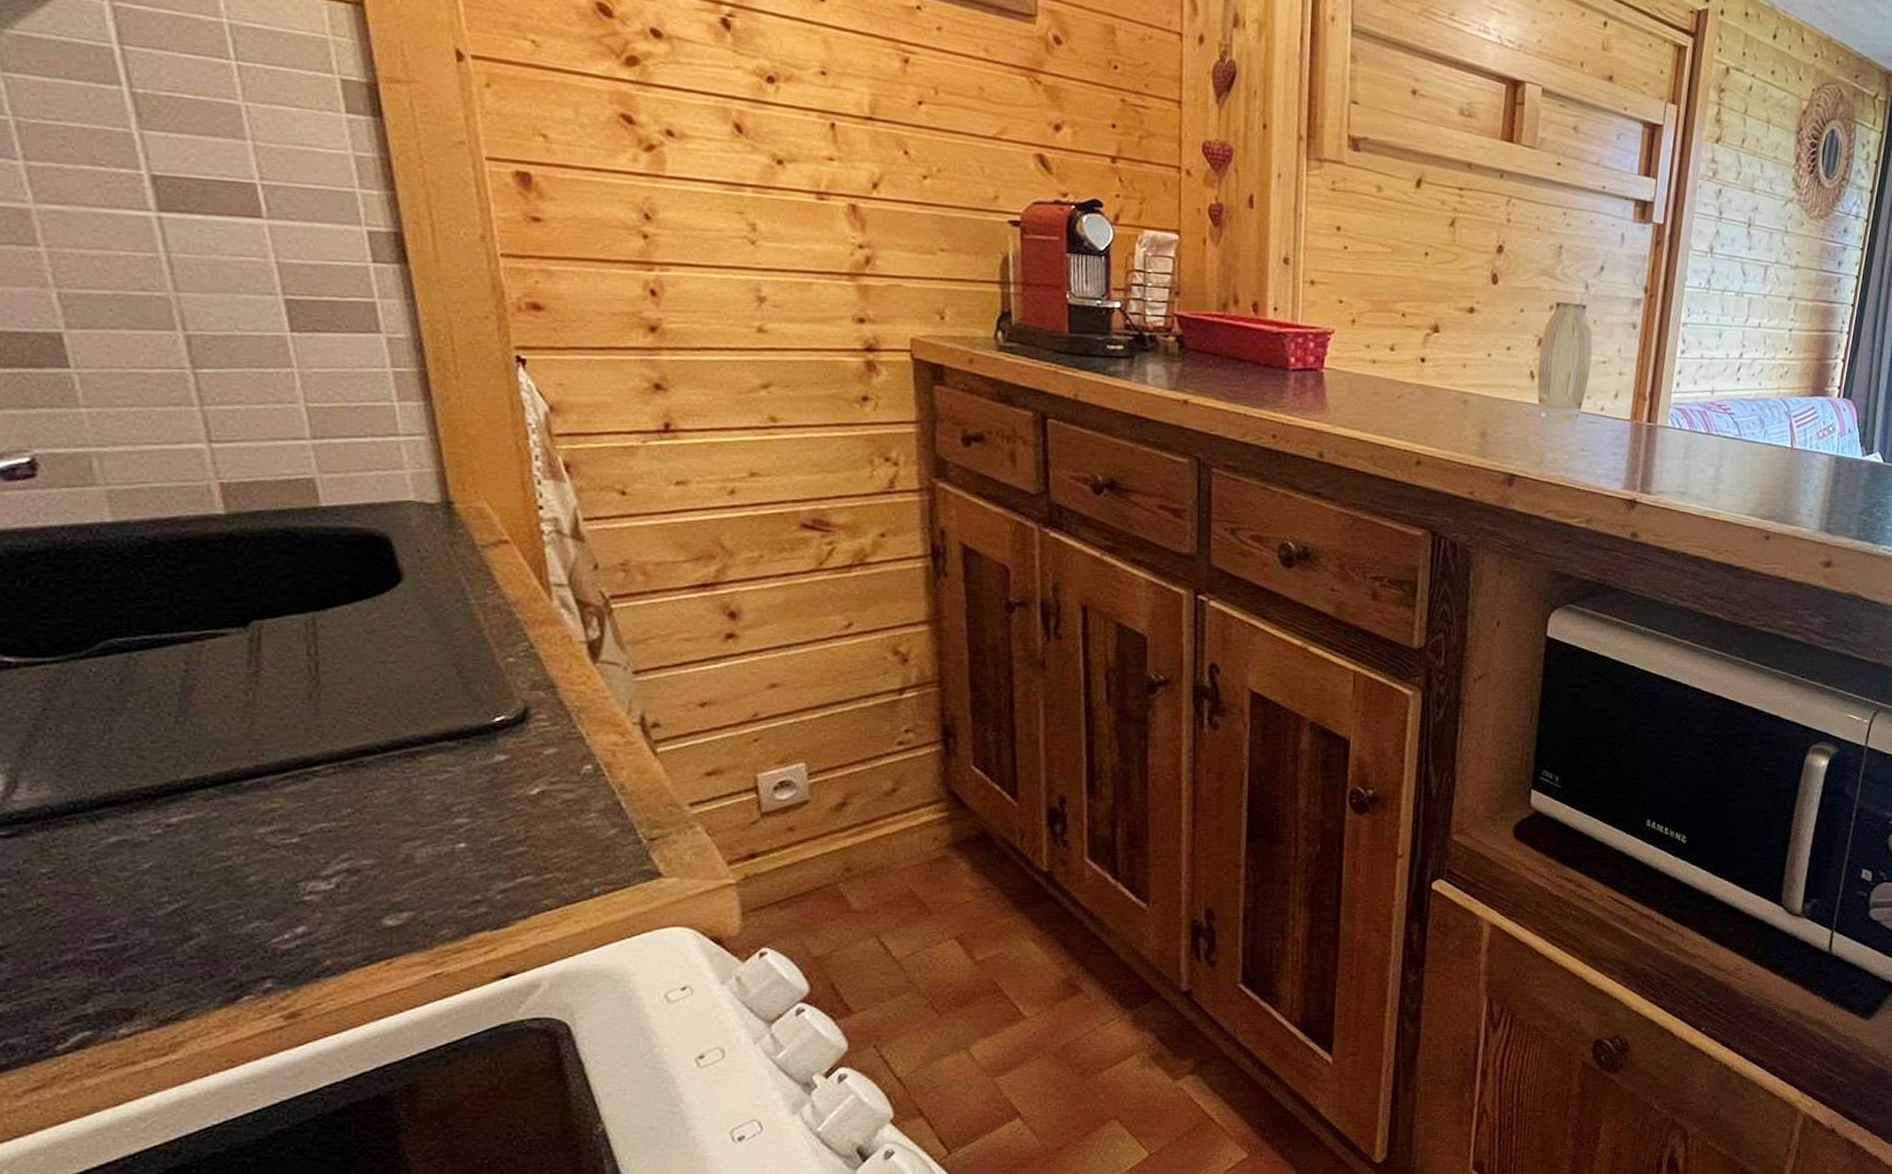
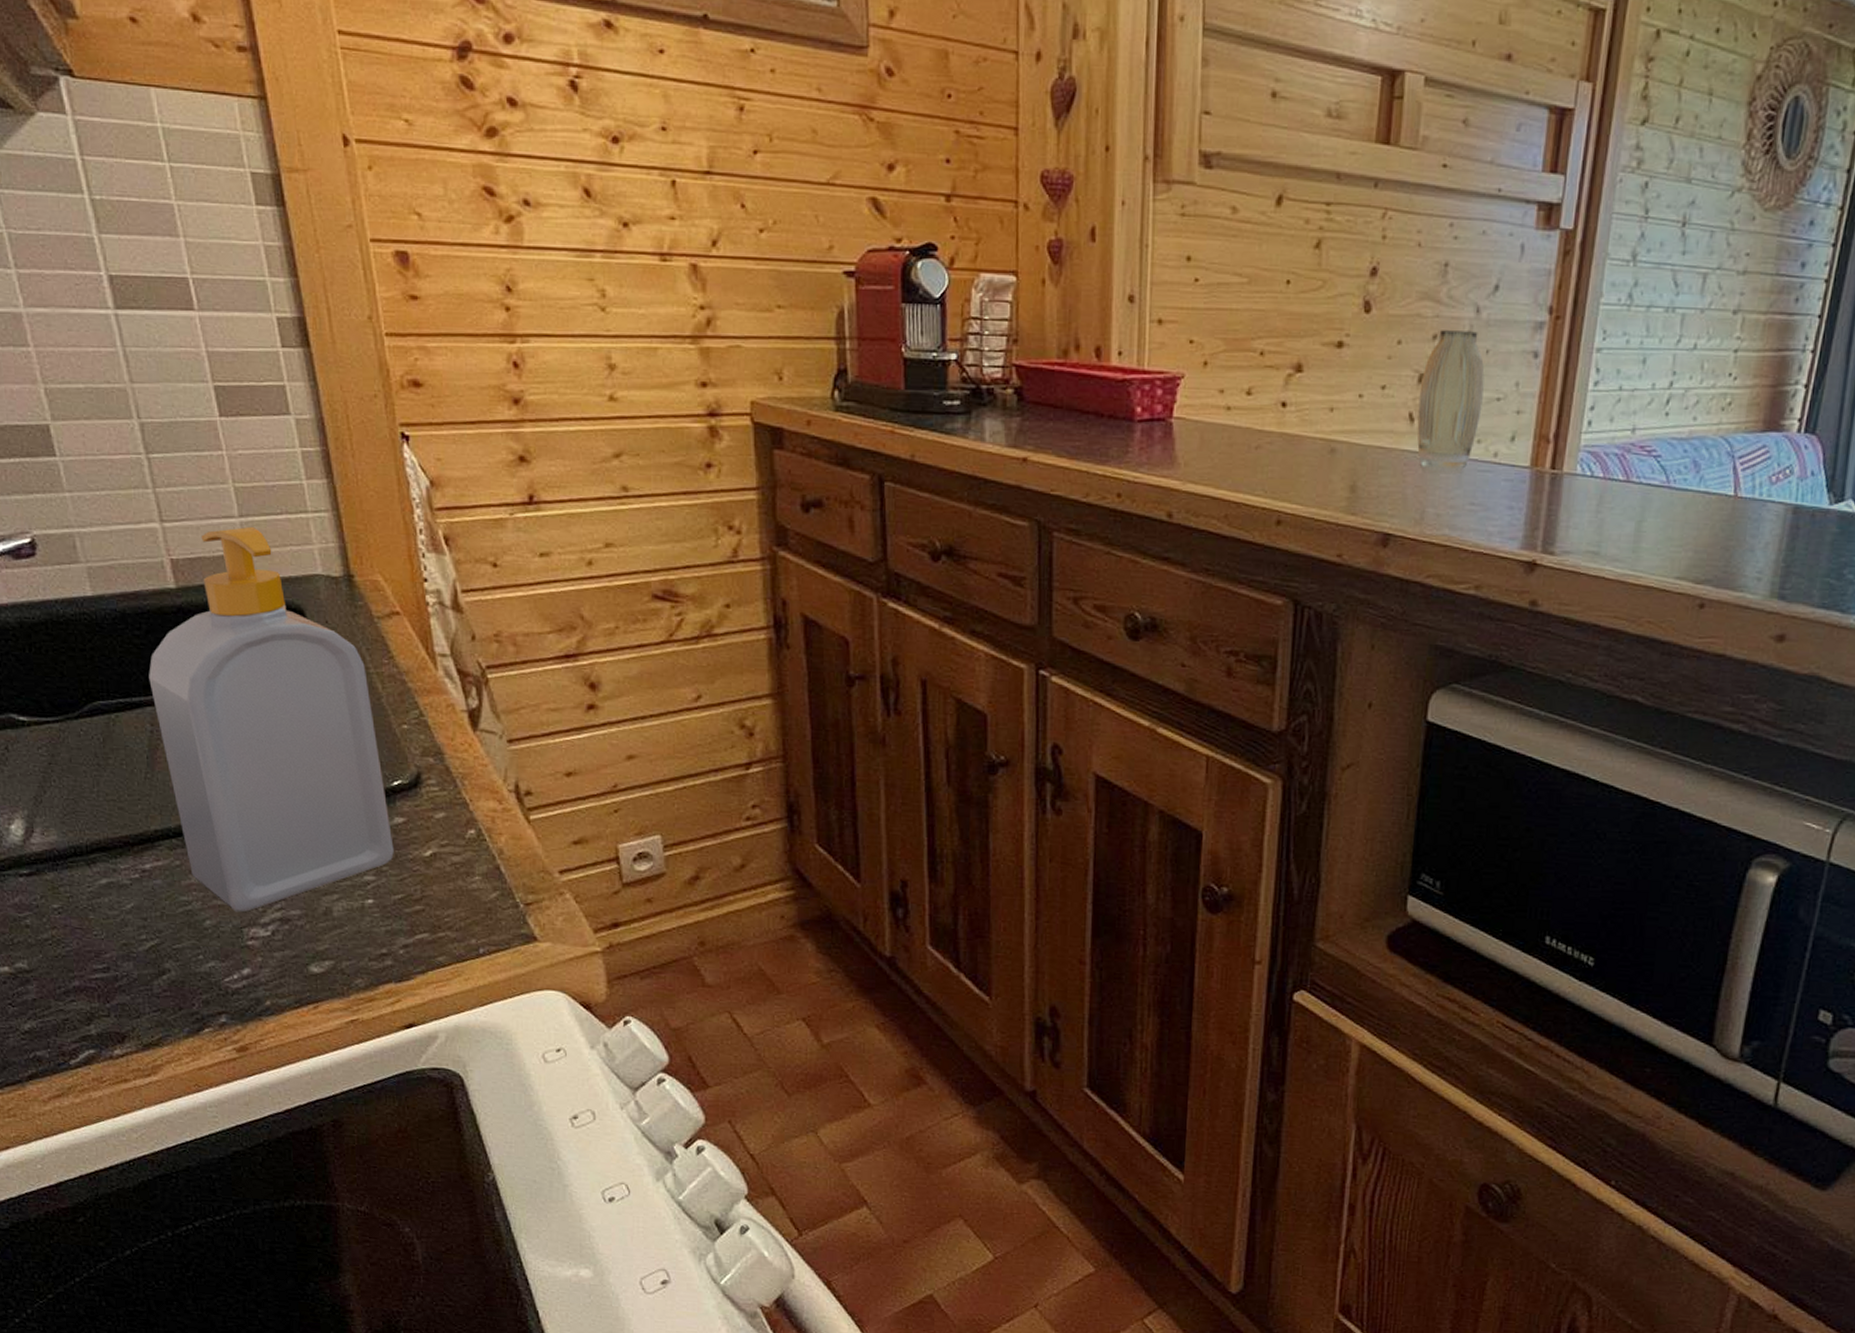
soap bottle: none [185,449,493,866] -> present [149,526,394,913]

